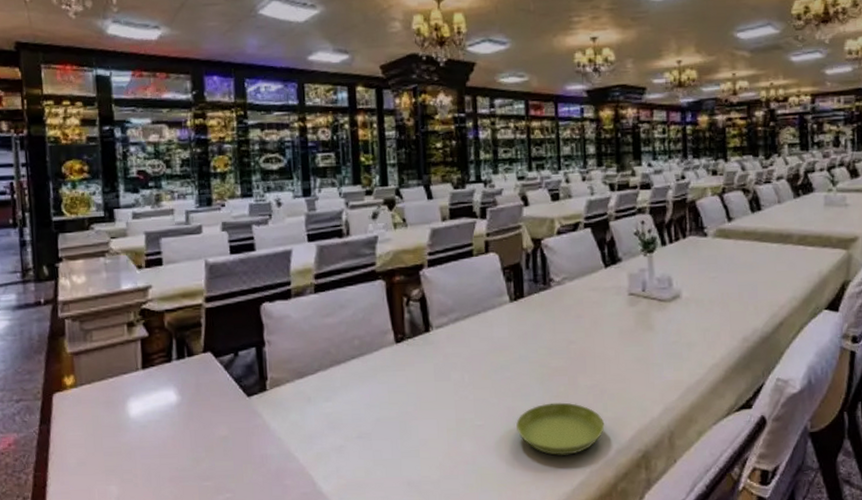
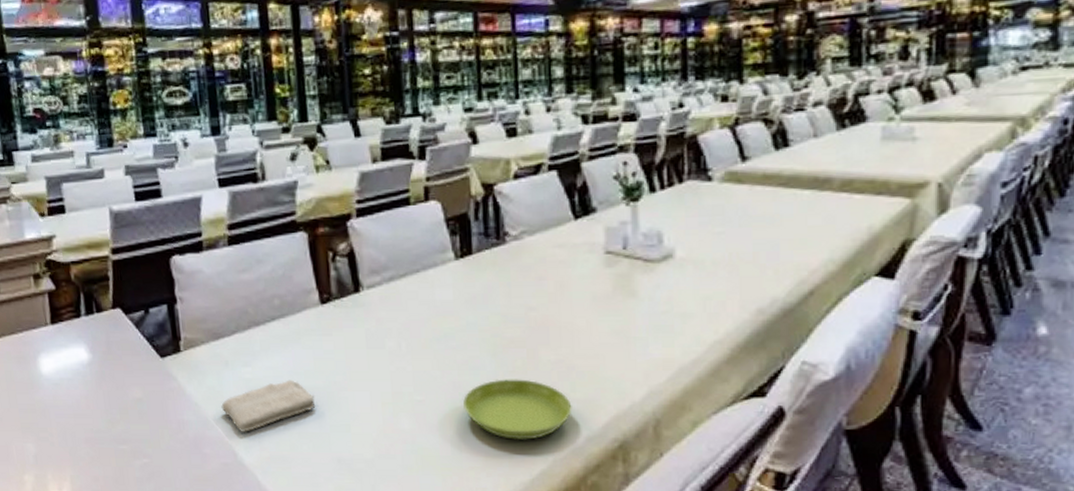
washcloth: none [303,412,389,463] -> present [221,380,316,432]

